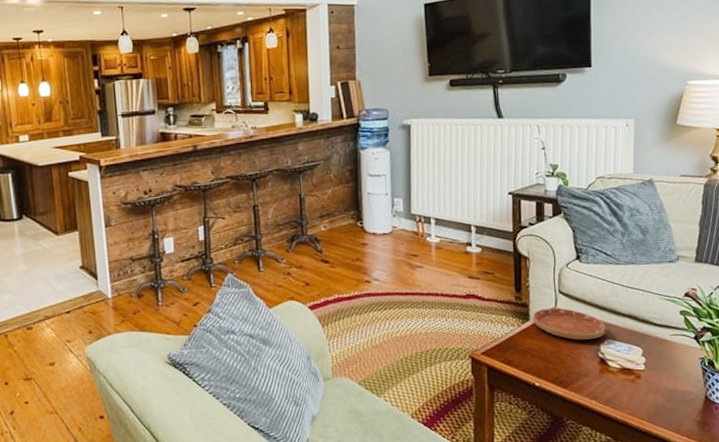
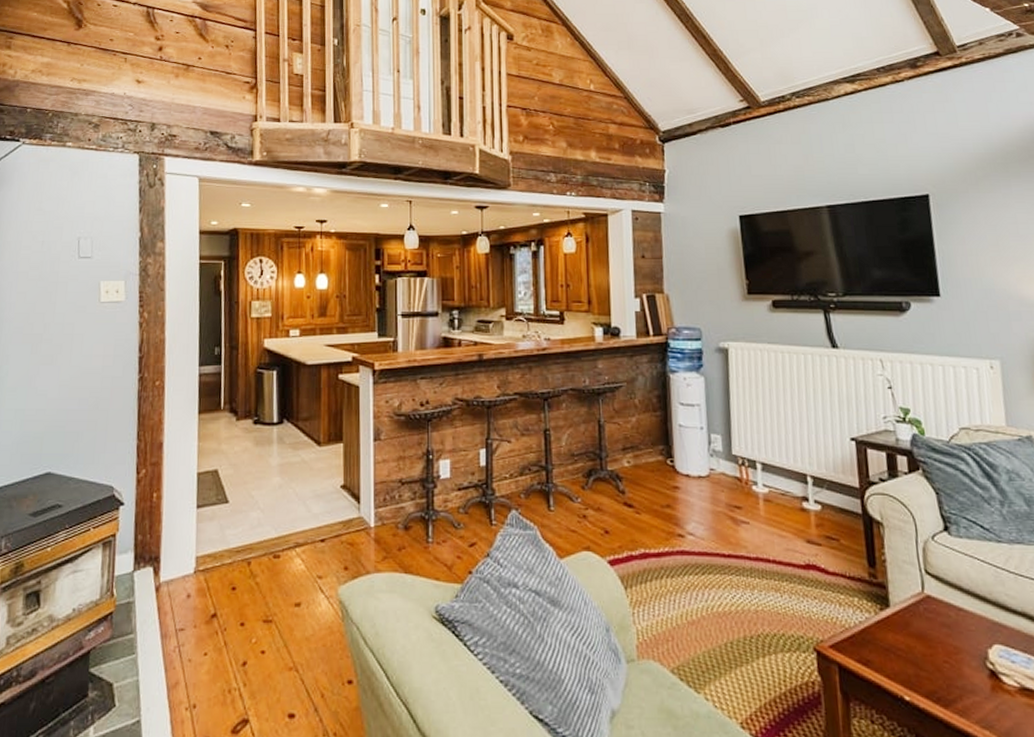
saucer: present [532,307,606,340] -> none [893,592,994,641]

